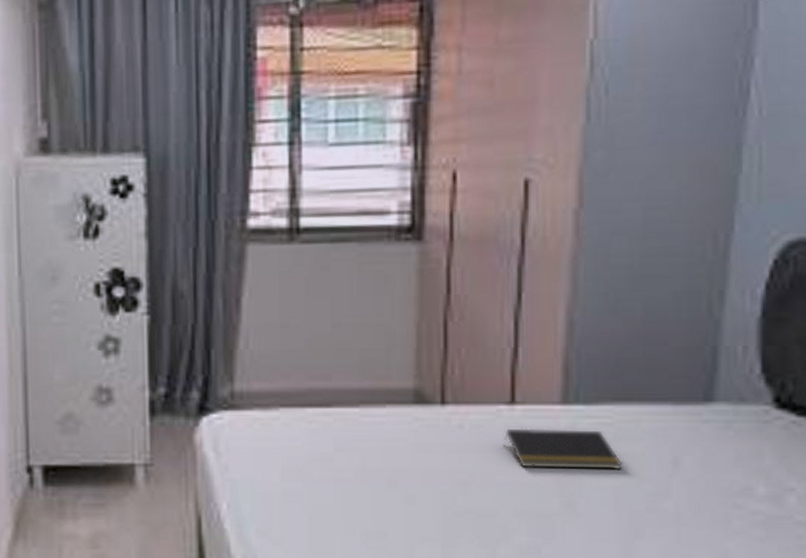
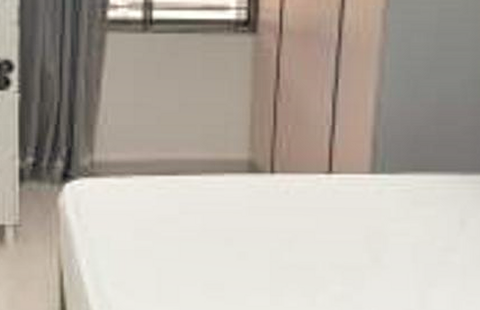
notepad: present [503,428,623,471] -> none [322,194,420,230]

